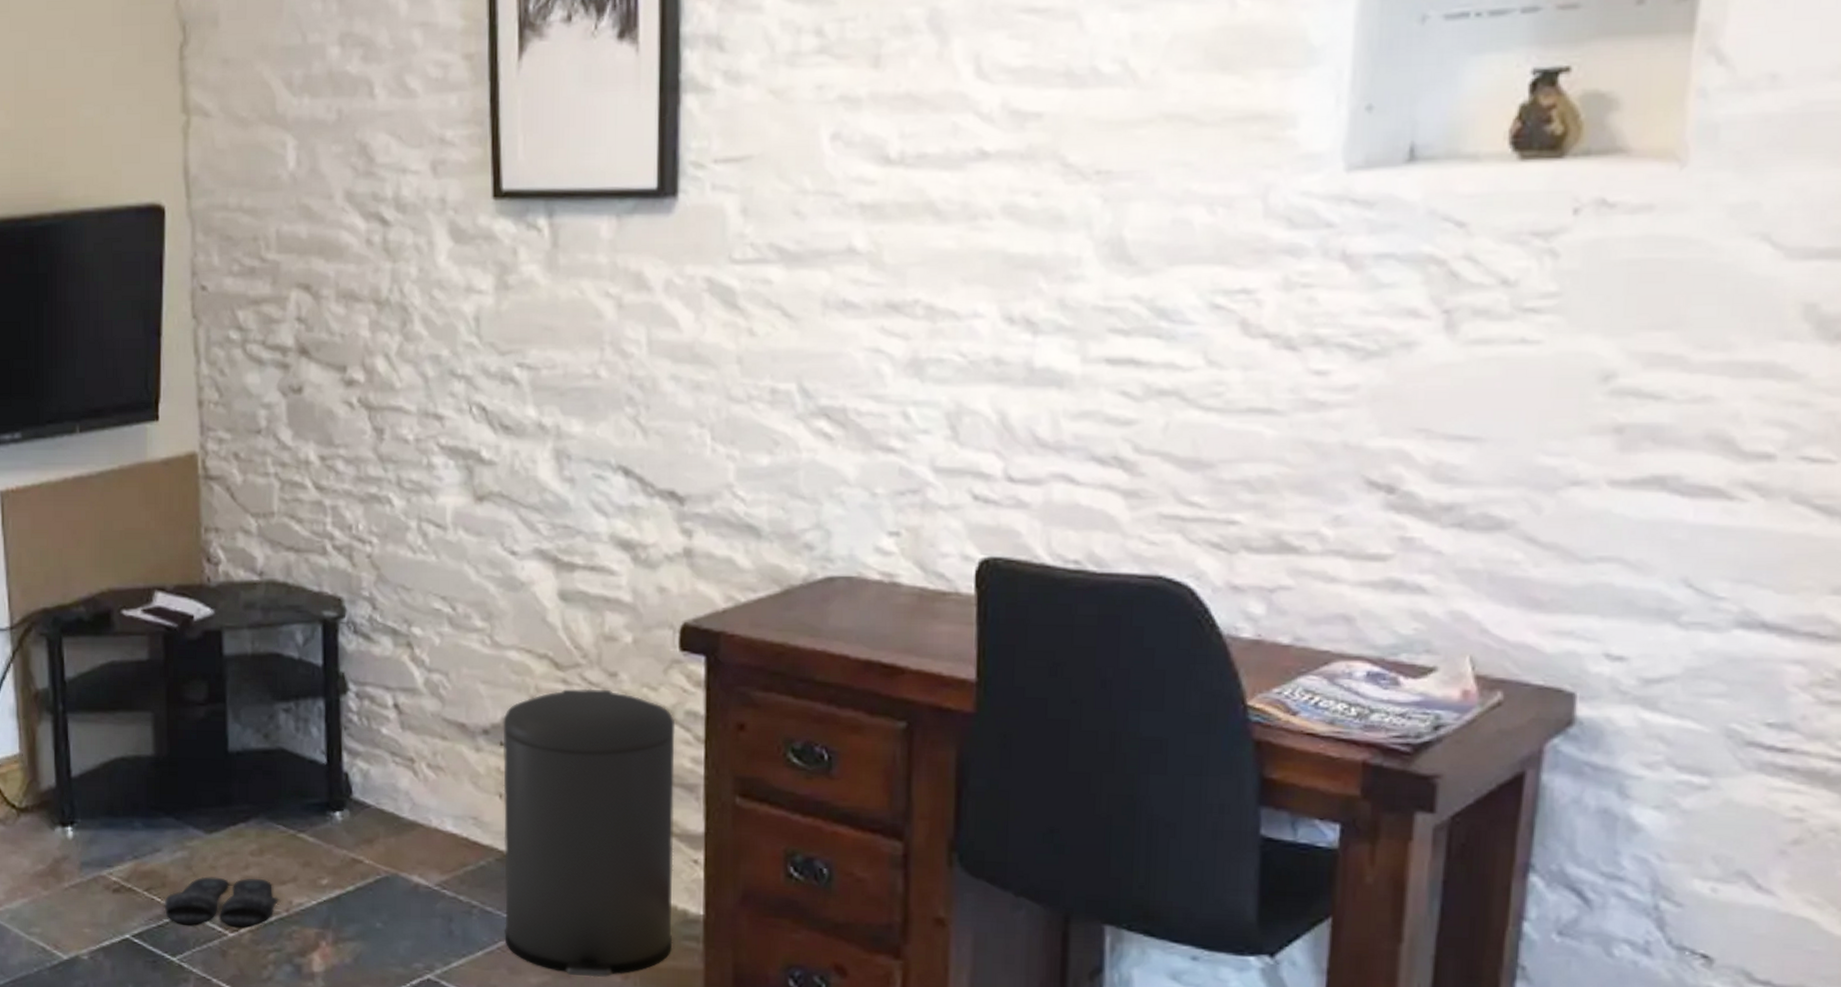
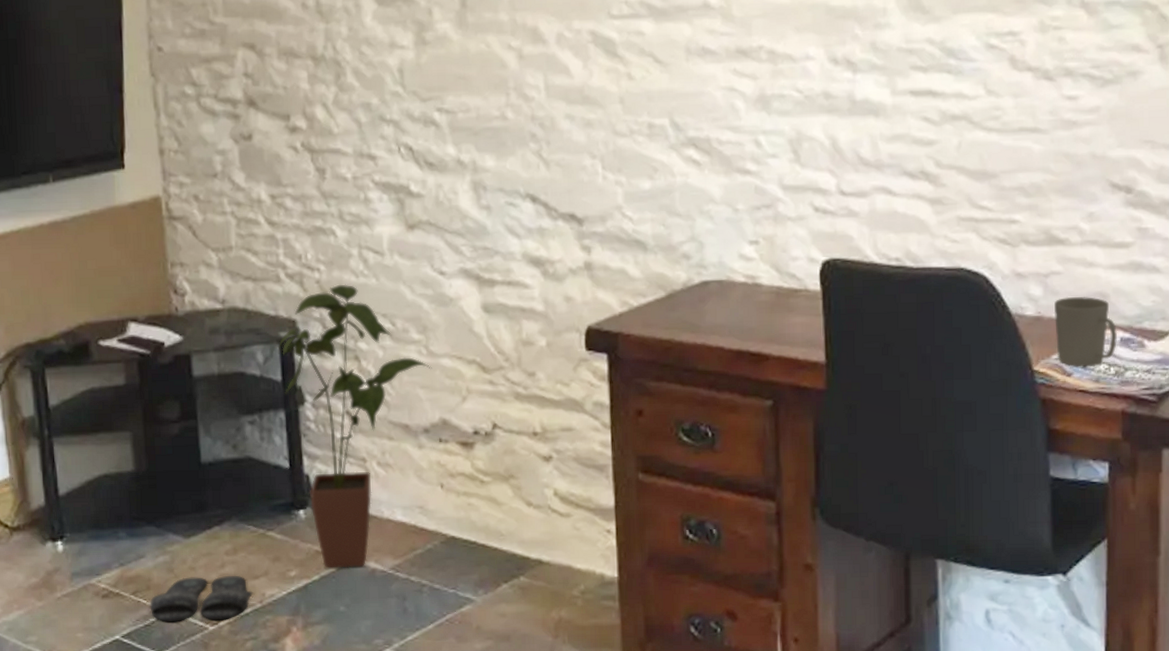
house plant: none [320,560,496,880] -> present [278,284,432,568]
pedal bin: present [502,688,676,978] -> none [440,387,594,639]
mug: none [1278,617,1364,705] -> present [1053,296,1118,366]

